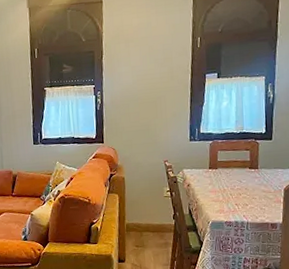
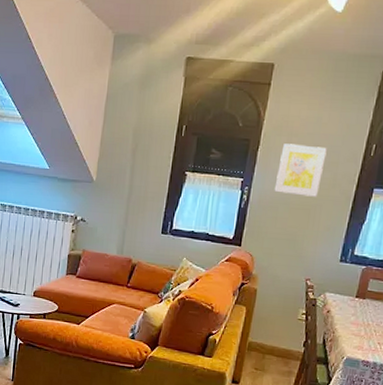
wall art: none [122,47,161,92] -> present [274,143,327,197]

